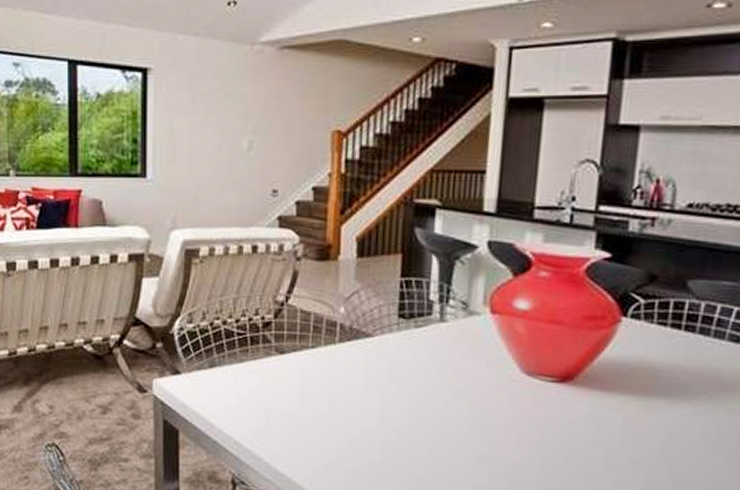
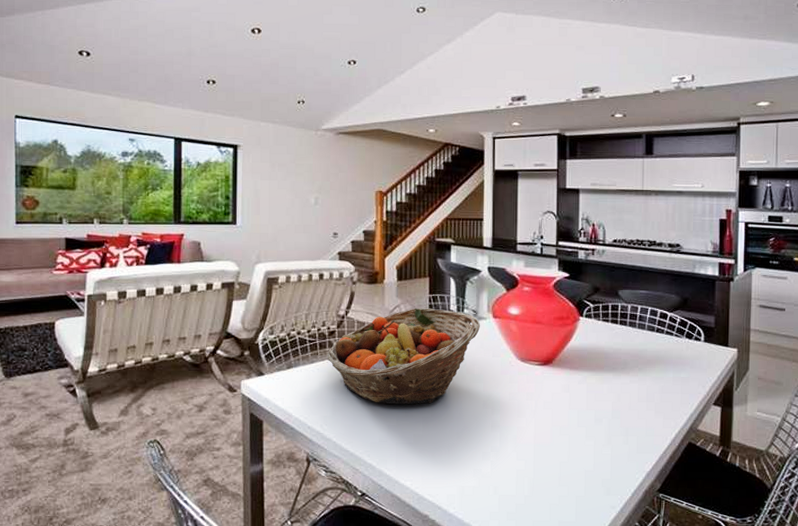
fruit basket: none [260,295,472,424] -> present [327,308,481,405]

